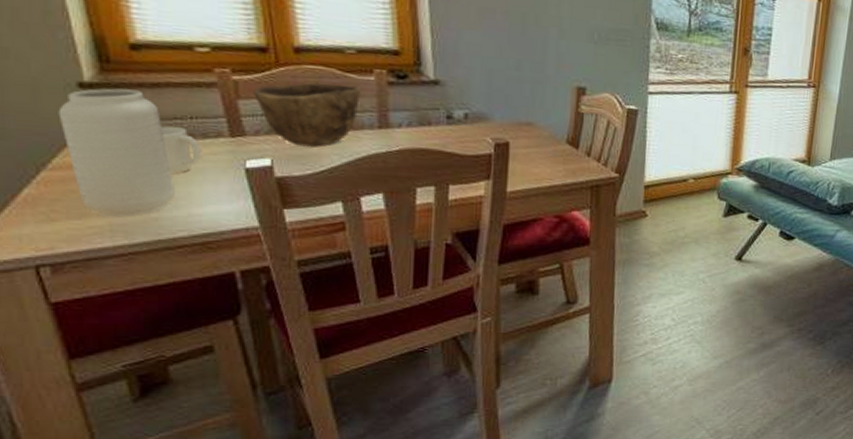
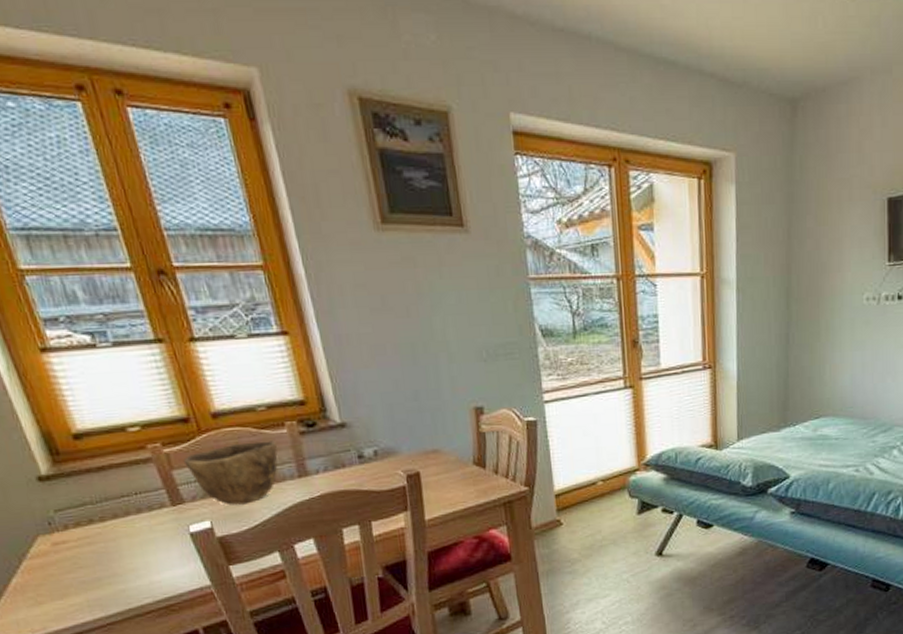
vase: present [58,88,175,219] -> none [26,476,135,595]
mug: present [161,126,201,175] -> none [113,504,151,548]

